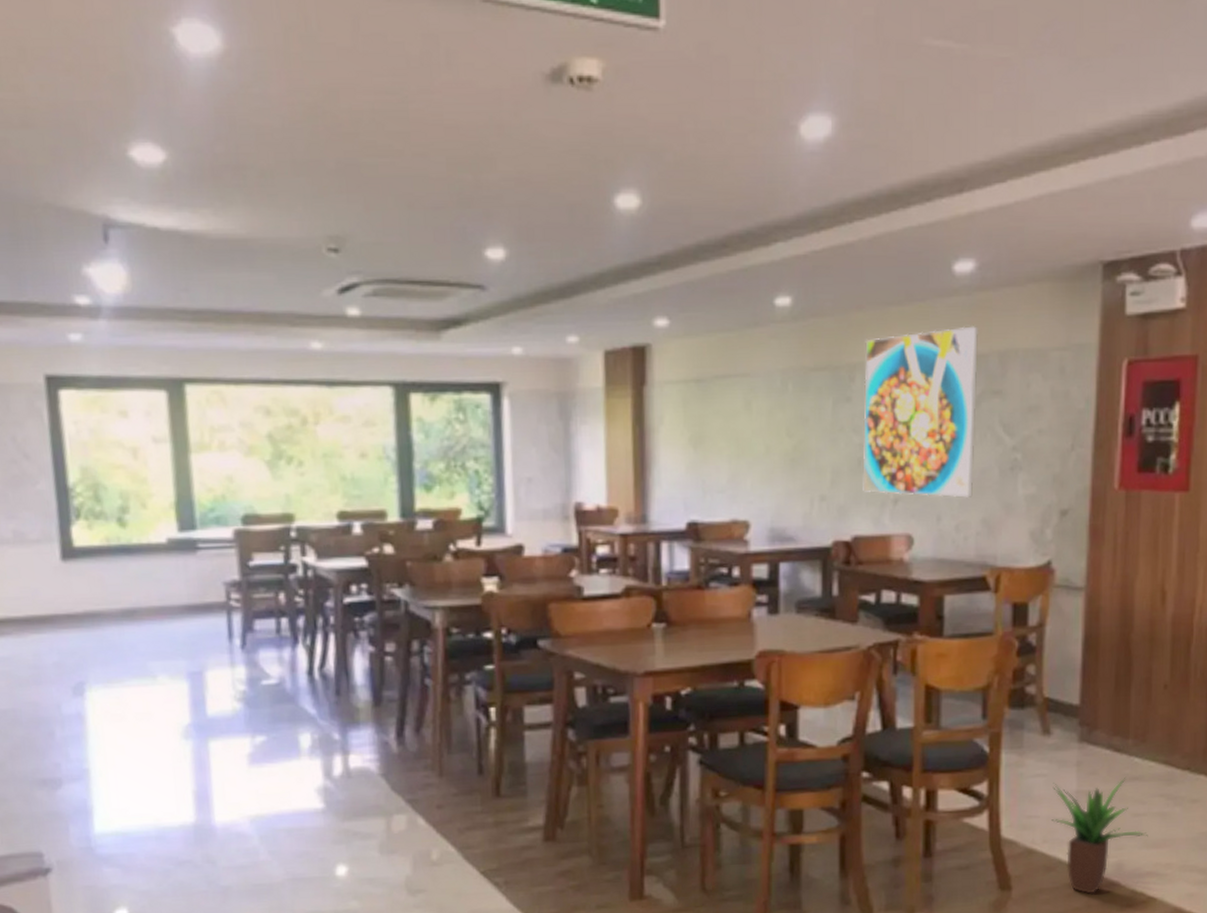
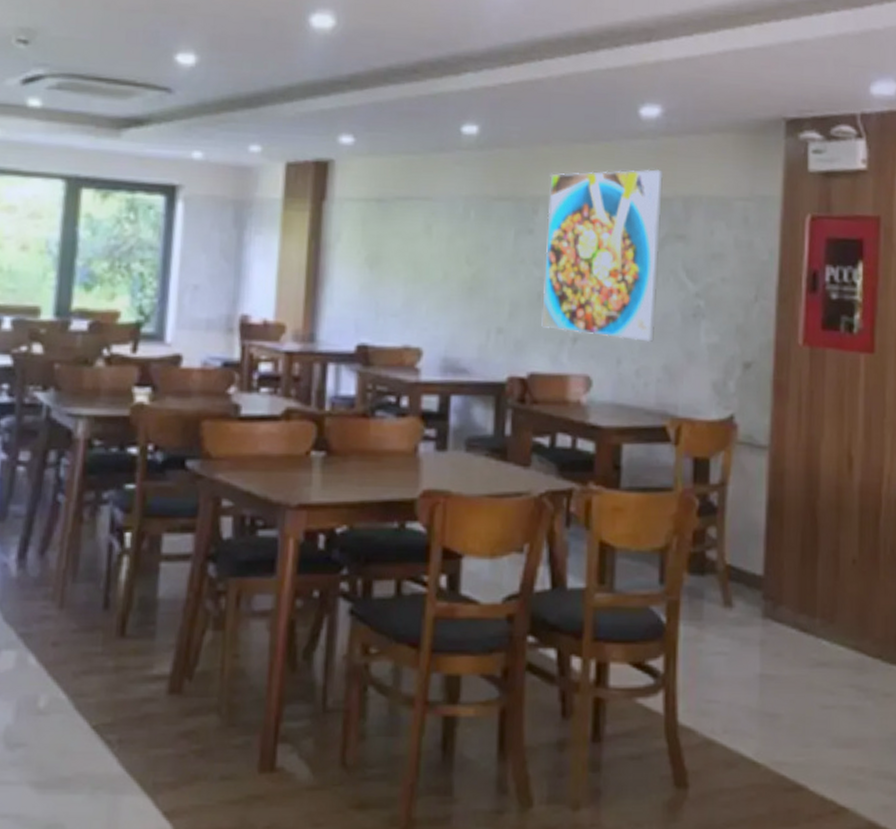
potted plant: present [1051,776,1148,895] -> none [732,661,838,800]

